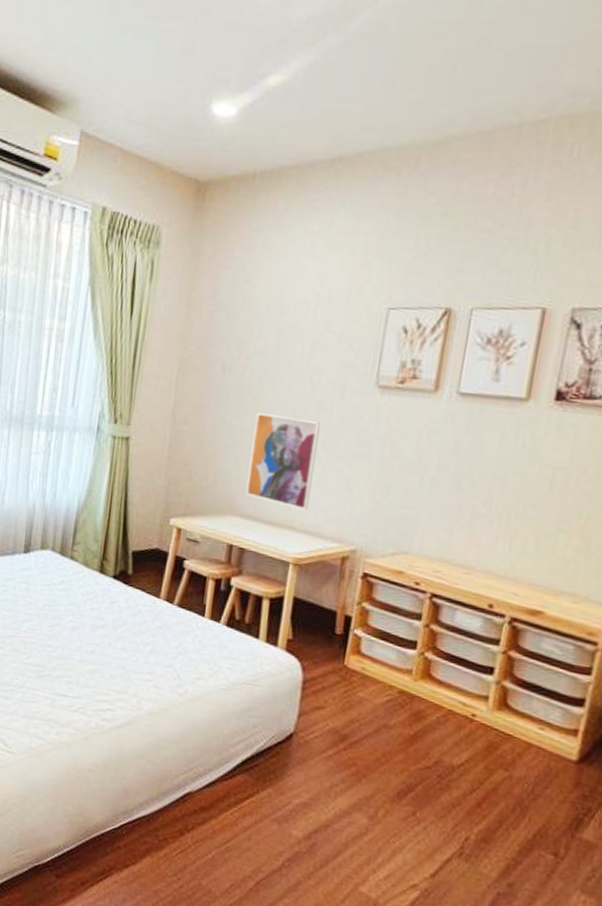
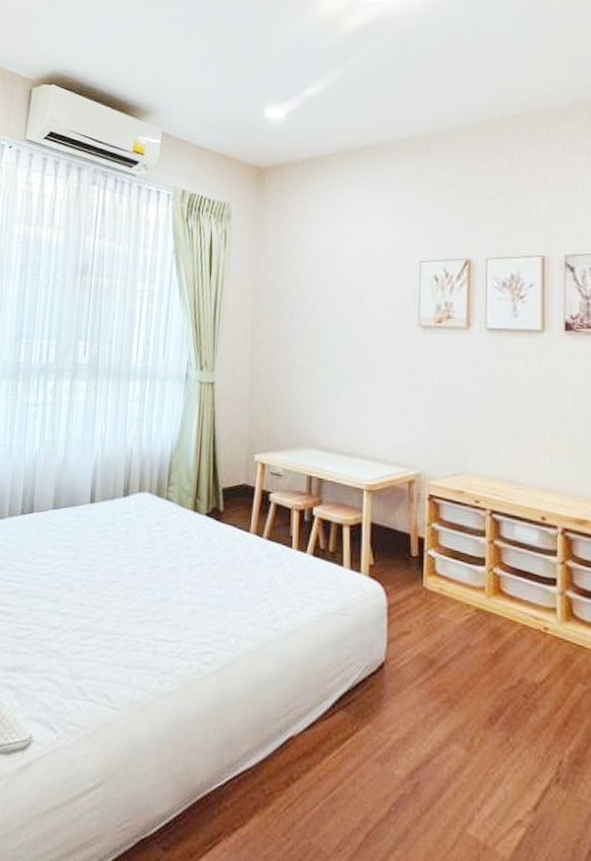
wall art: present [246,412,321,511] -> none [319,354,377,440]

